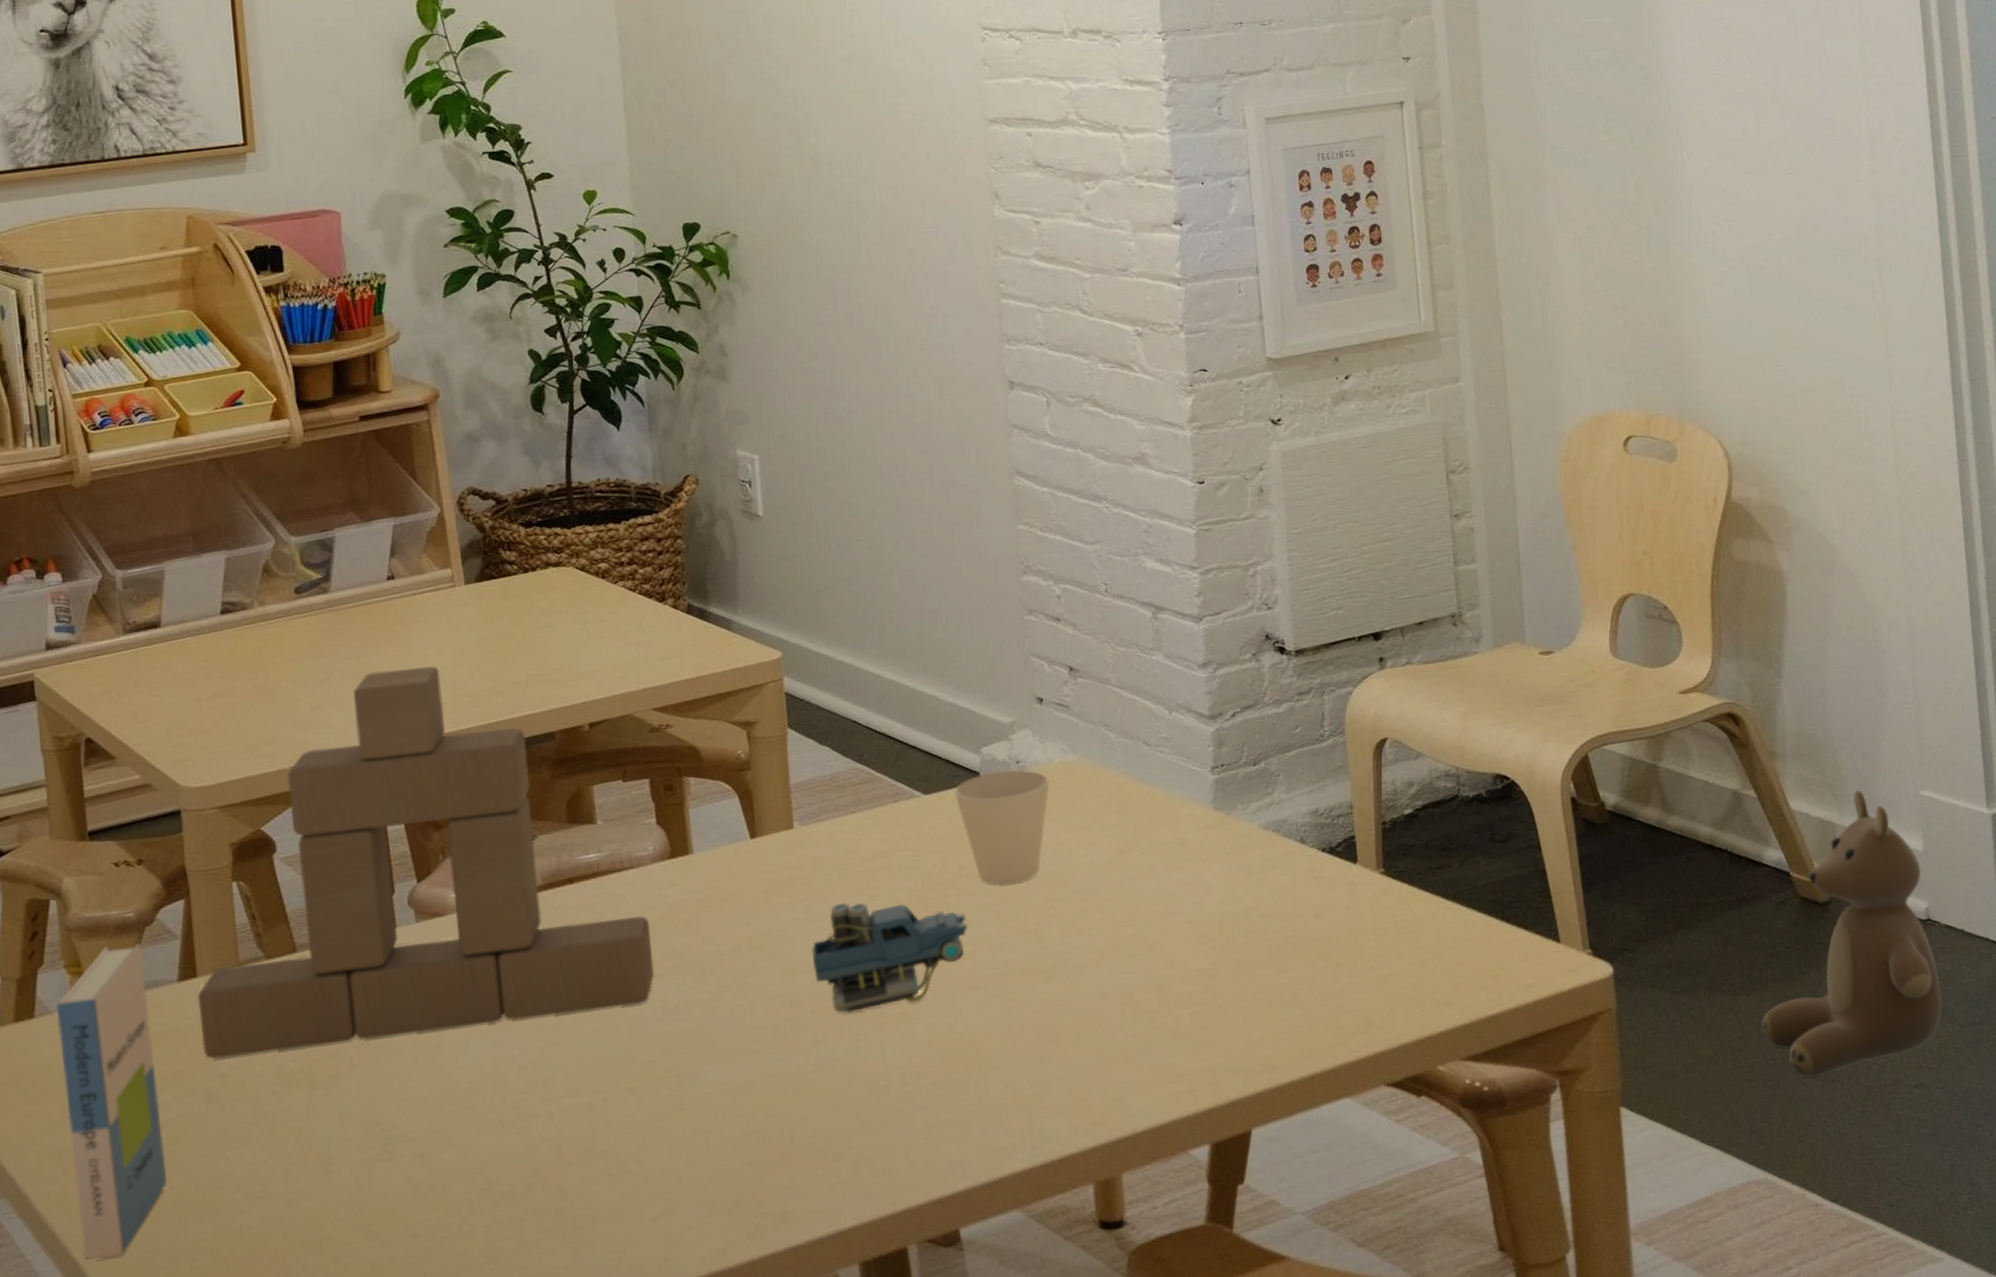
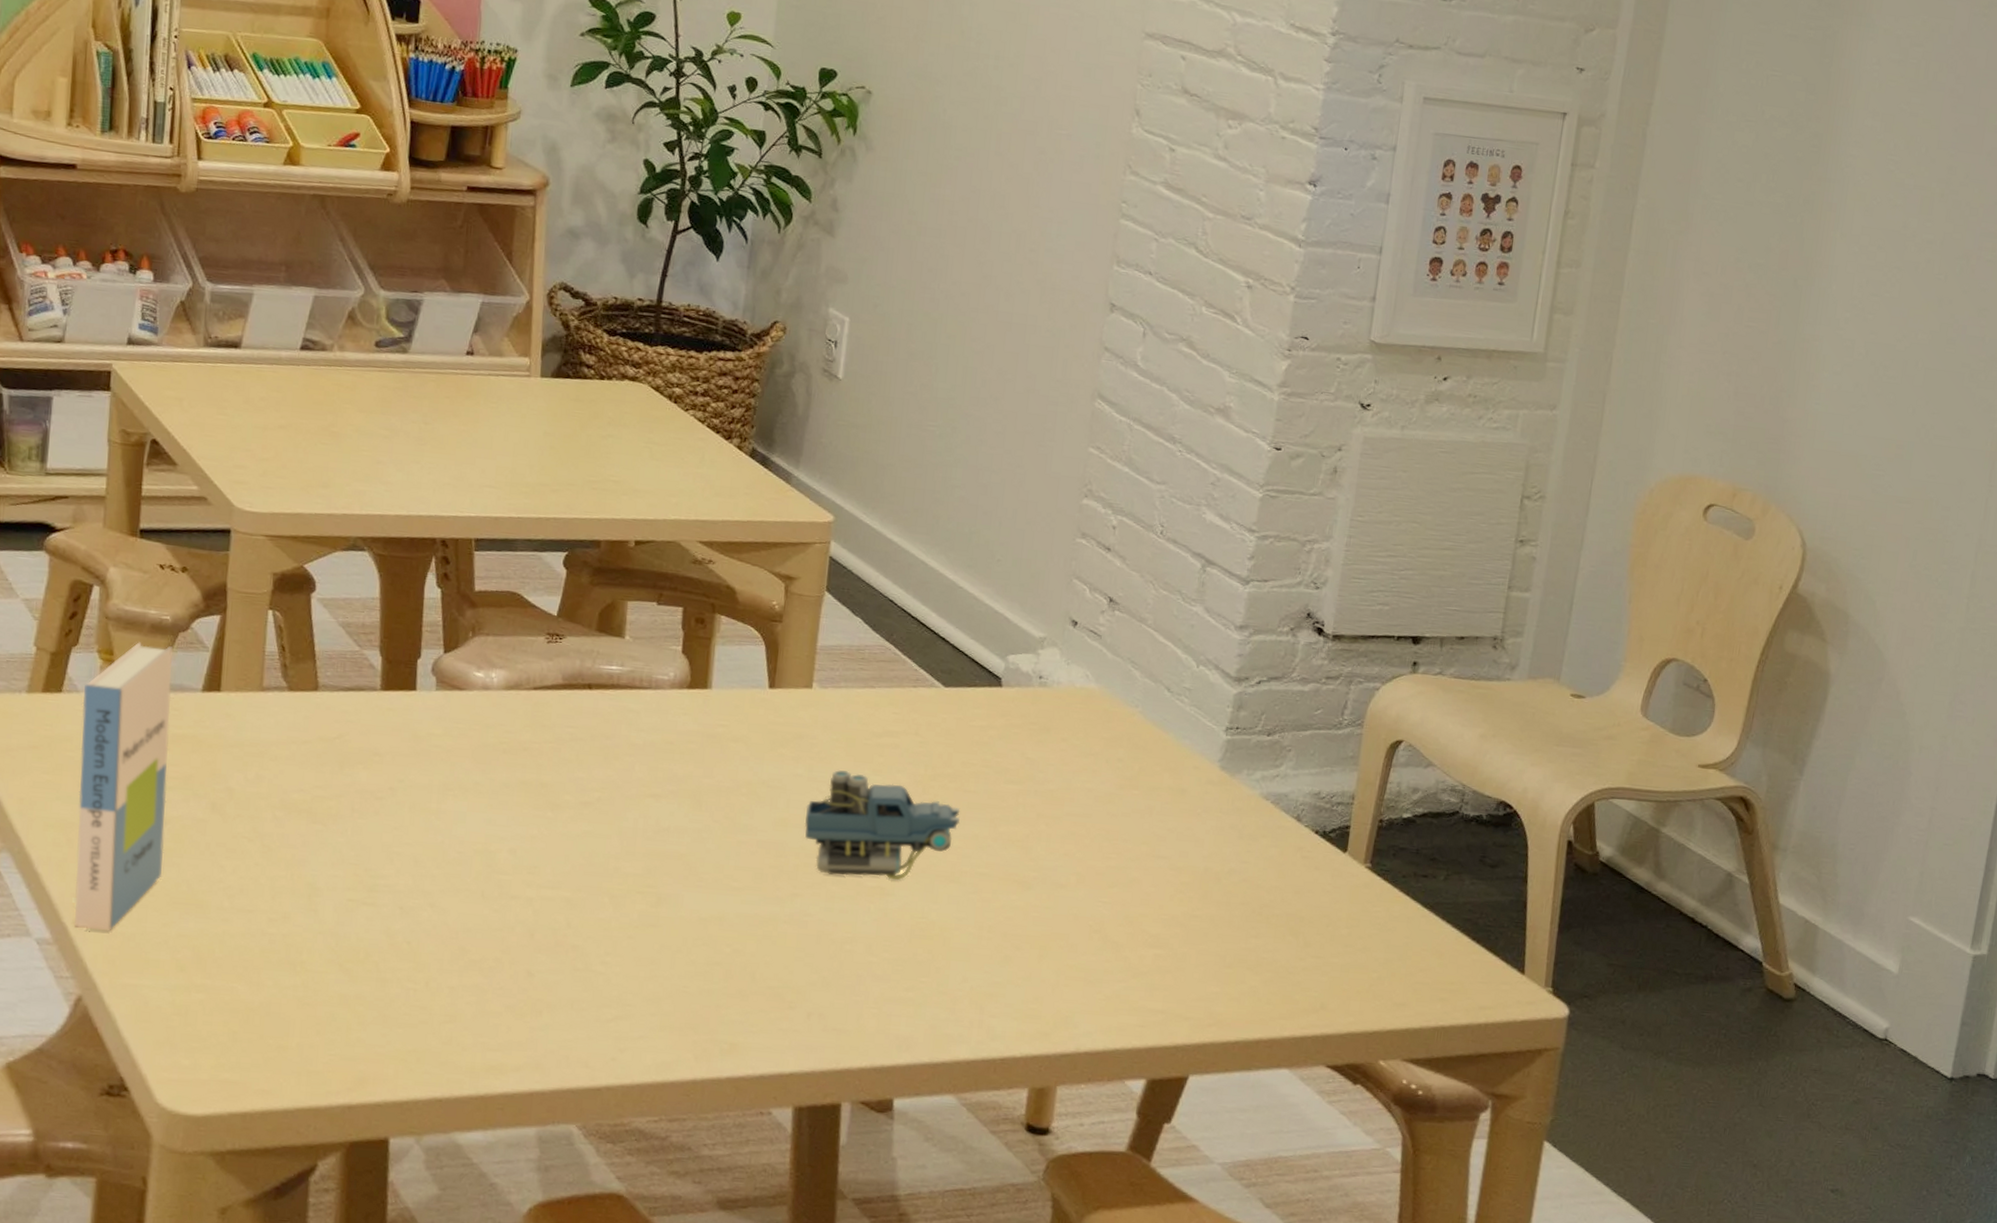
toy blocks: present [197,666,654,1059] -> none [215,441,657,818]
cup: present [955,769,1050,885] -> none [973,680,1067,792]
teddy bear: present [1761,790,1943,1077] -> none [1698,901,1891,1159]

